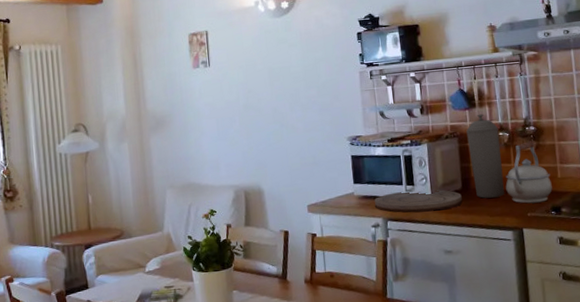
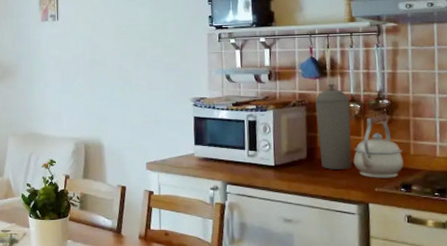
cutting board: present [375,190,463,214] -> none [215,157,306,179]

